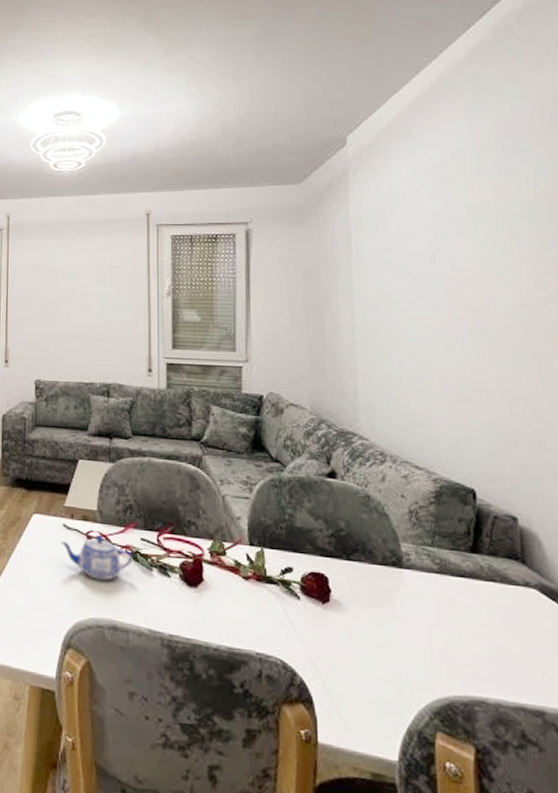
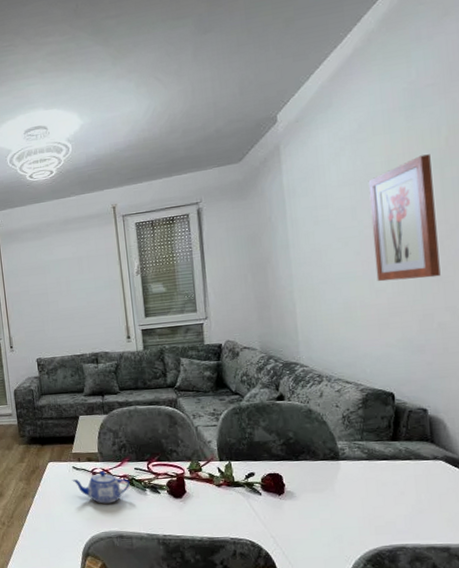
wall art: none [451,206,537,352] -> present [368,154,441,282]

